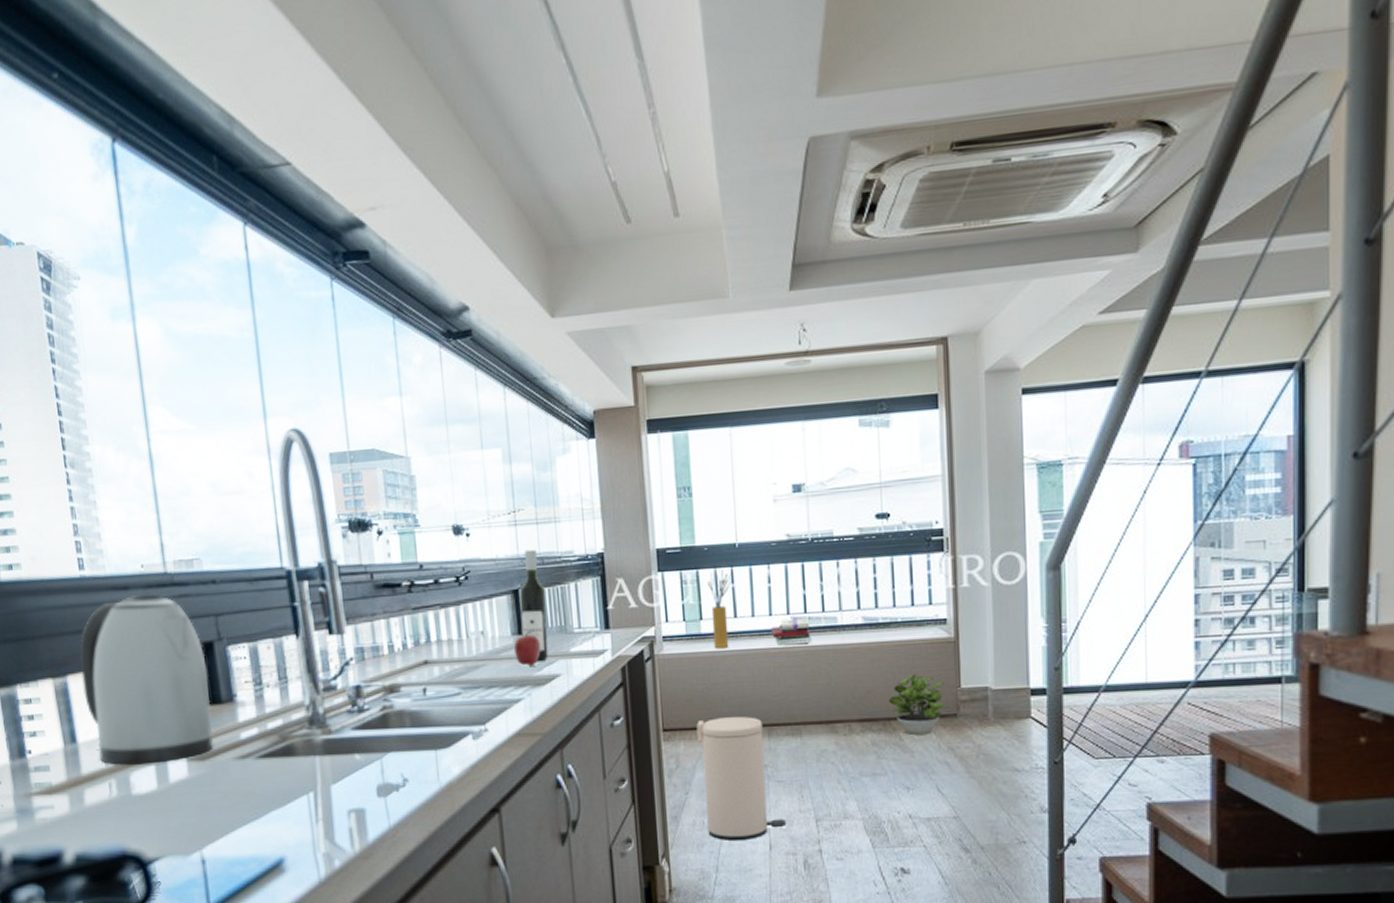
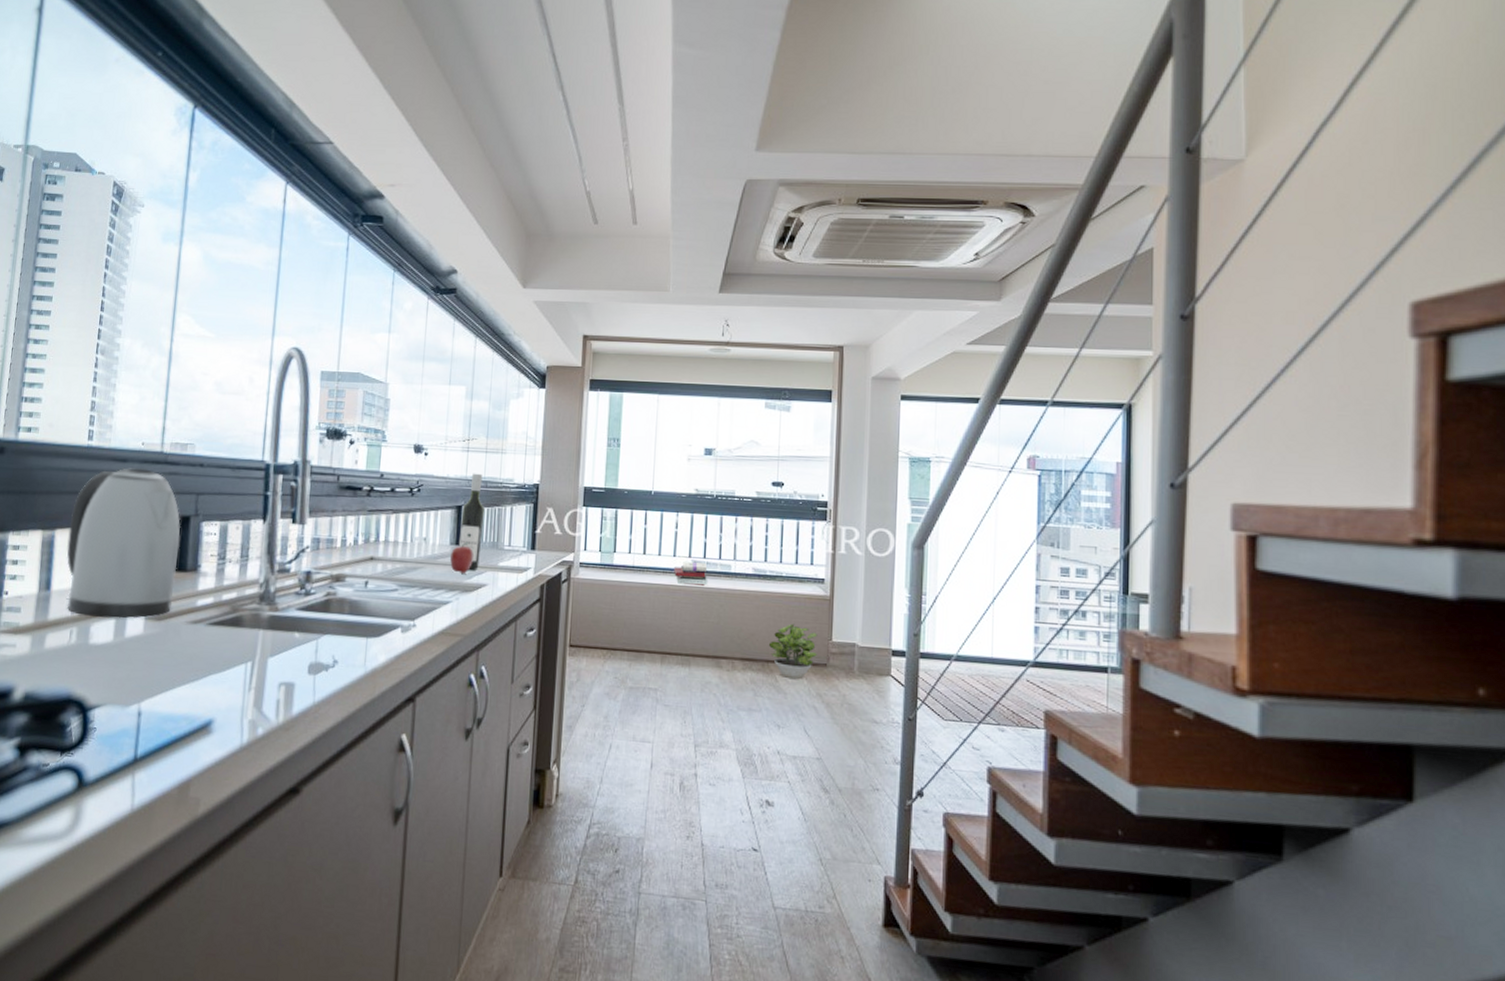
pedal bin: present [696,716,786,840] -> none [597,641,668,756]
vase: present [708,569,733,649] -> none [622,512,647,580]

